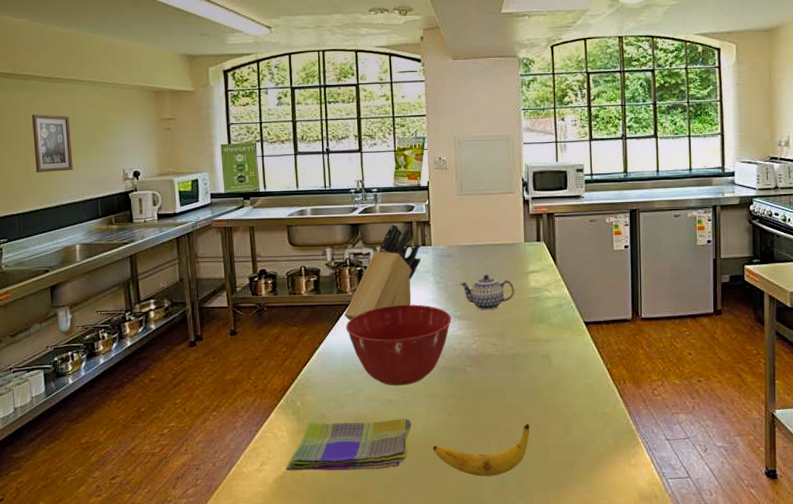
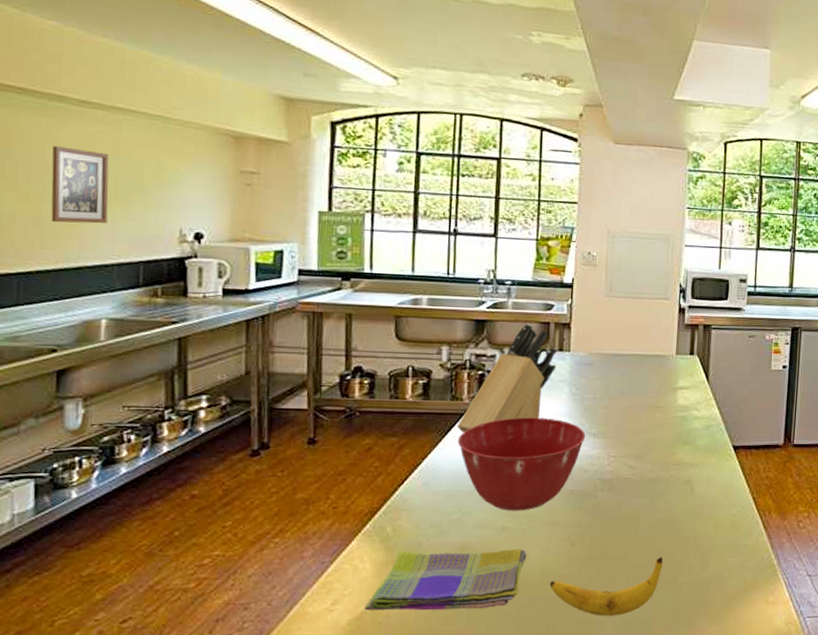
teapot: present [459,274,515,311] -> none [598,388,661,429]

